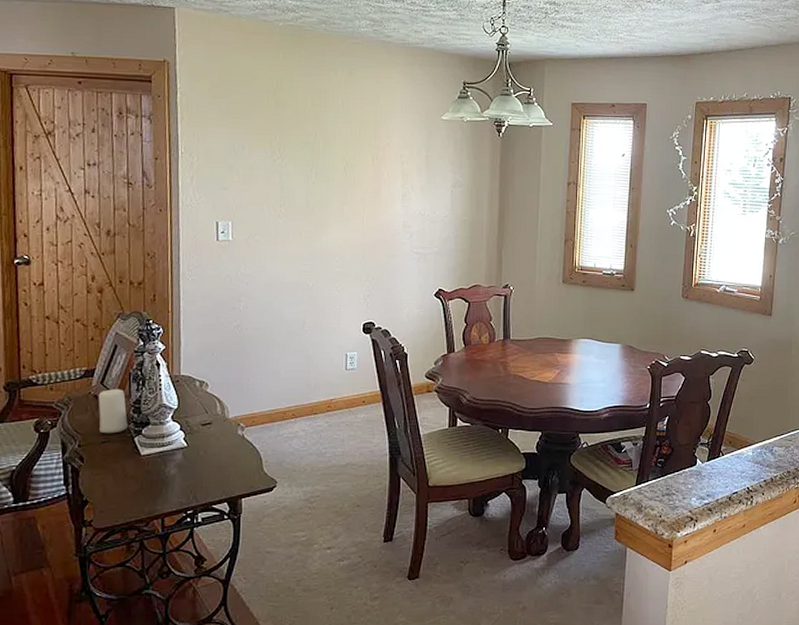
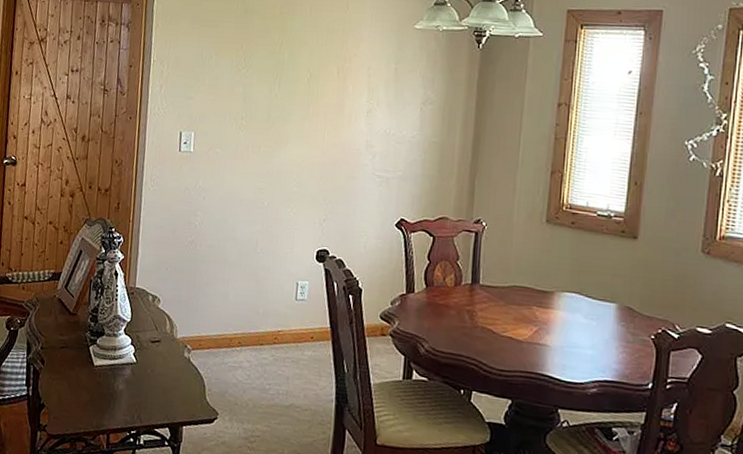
candle: present [98,388,128,434] -> none [60,294,85,340]

